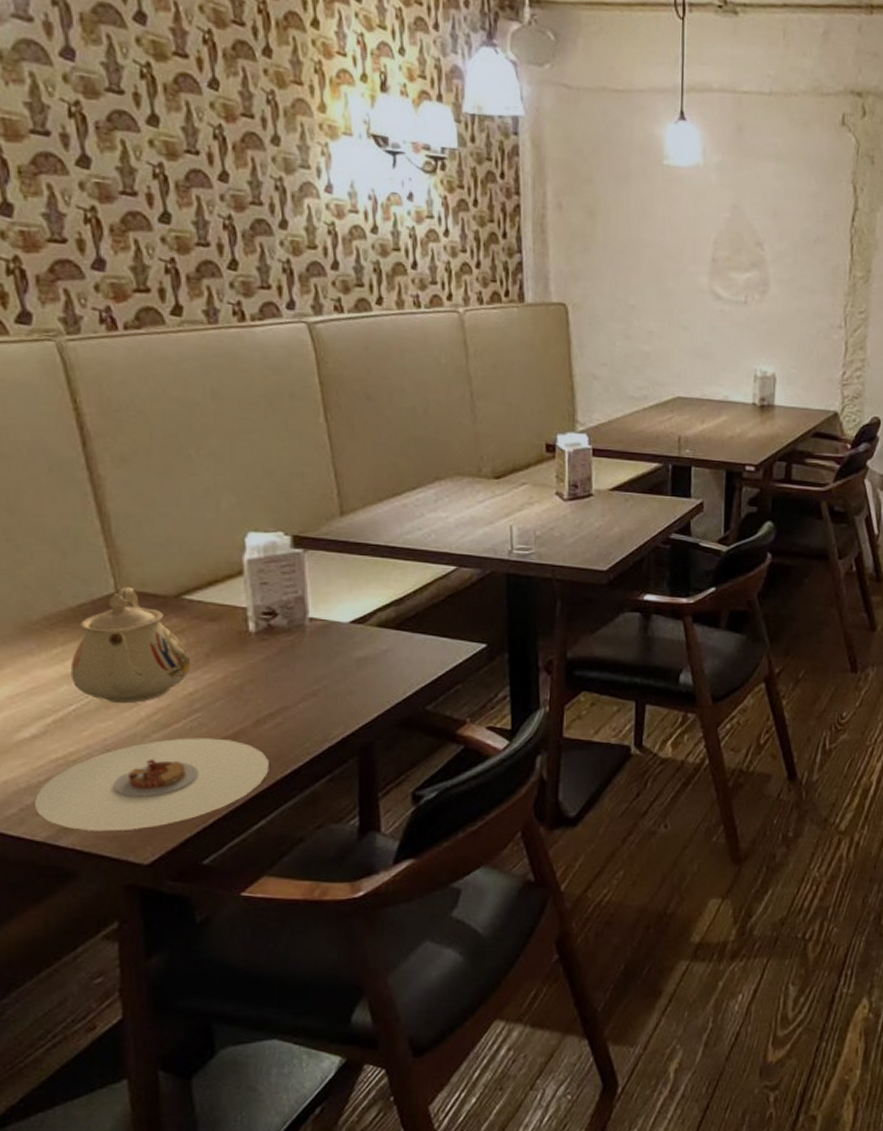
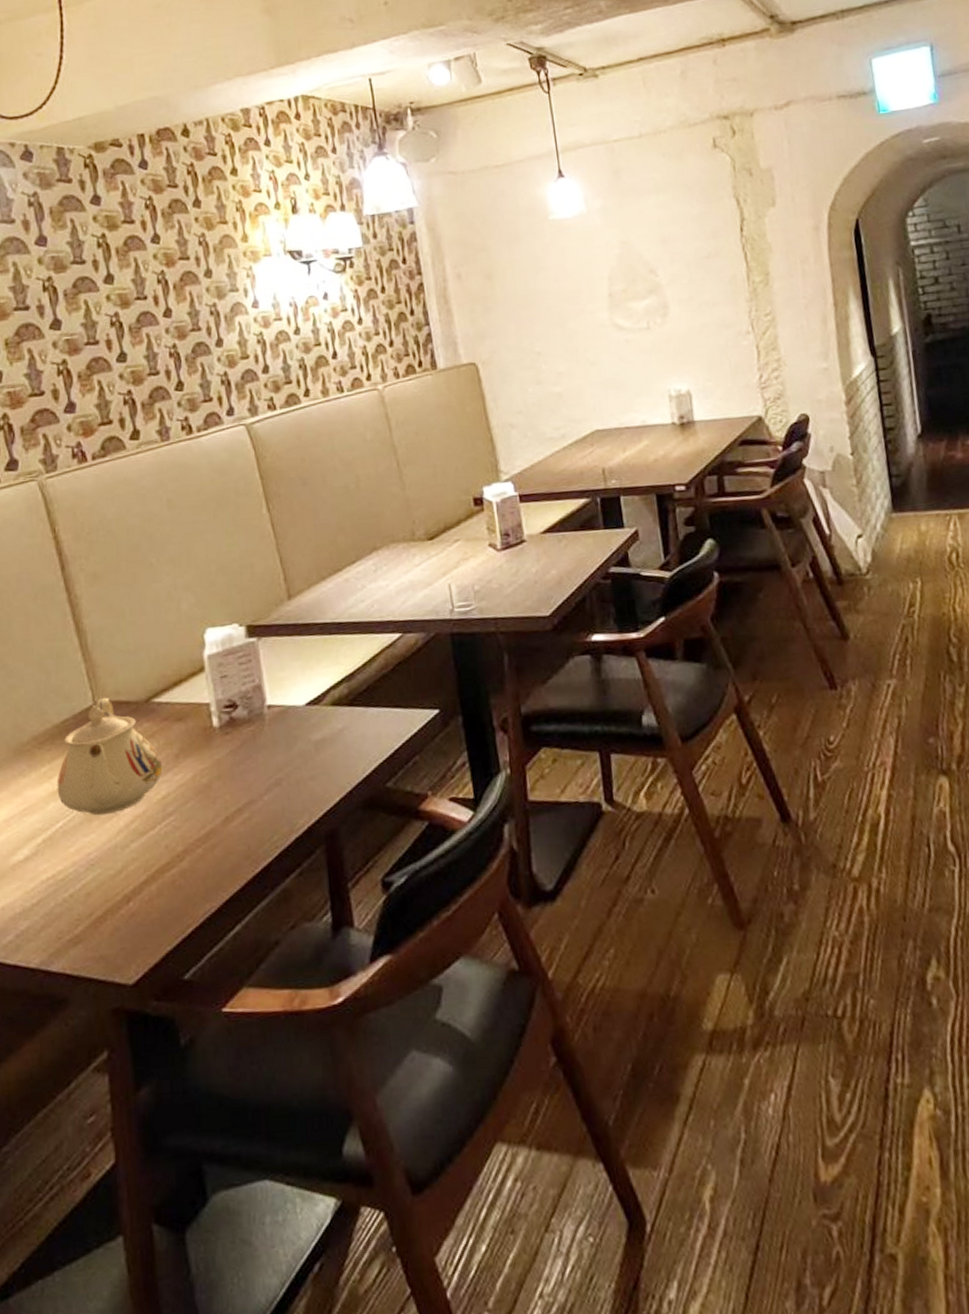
plate: present [34,738,269,831] -> none [28,841,241,953]

